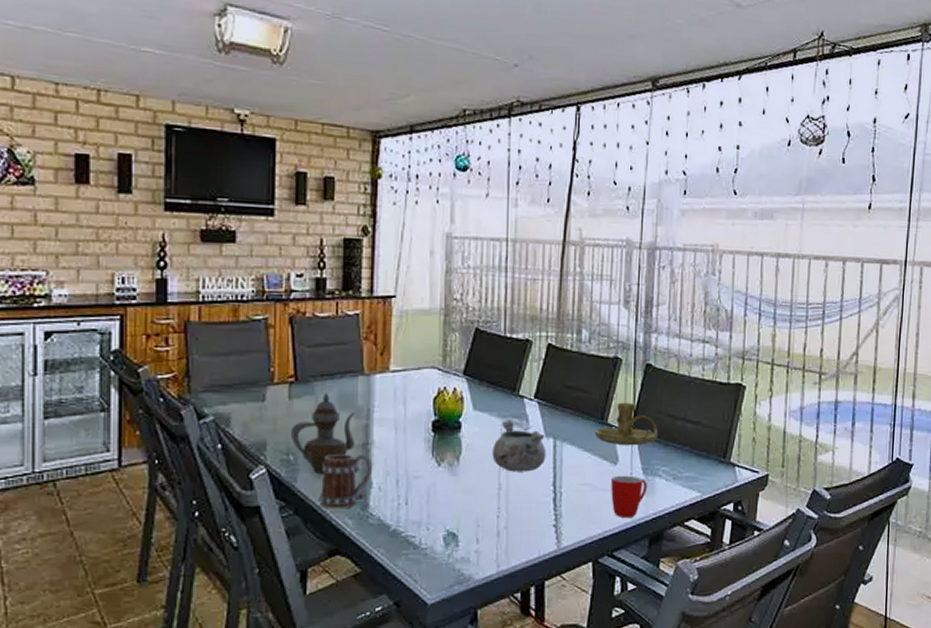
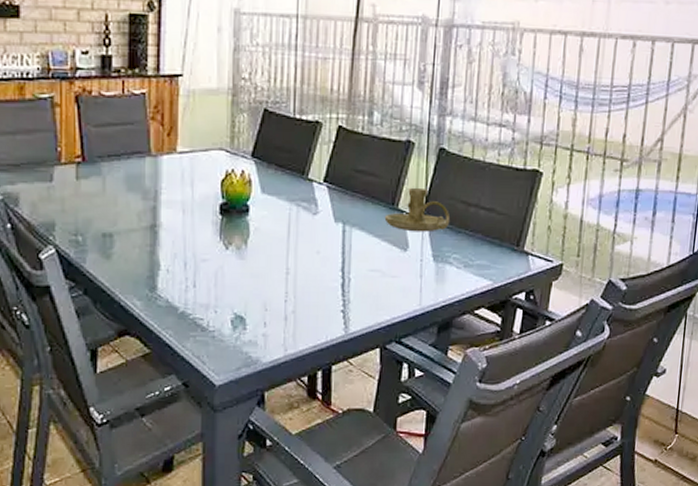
teapot: present [290,392,356,475] -> none [78,173,144,256]
mug: present [319,453,373,509] -> none [108,235,161,290]
decorative bowl: present [492,419,547,472] -> none [280,203,335,257]
mug: present [611,475,647,519] -> none [400,262,437,306]

